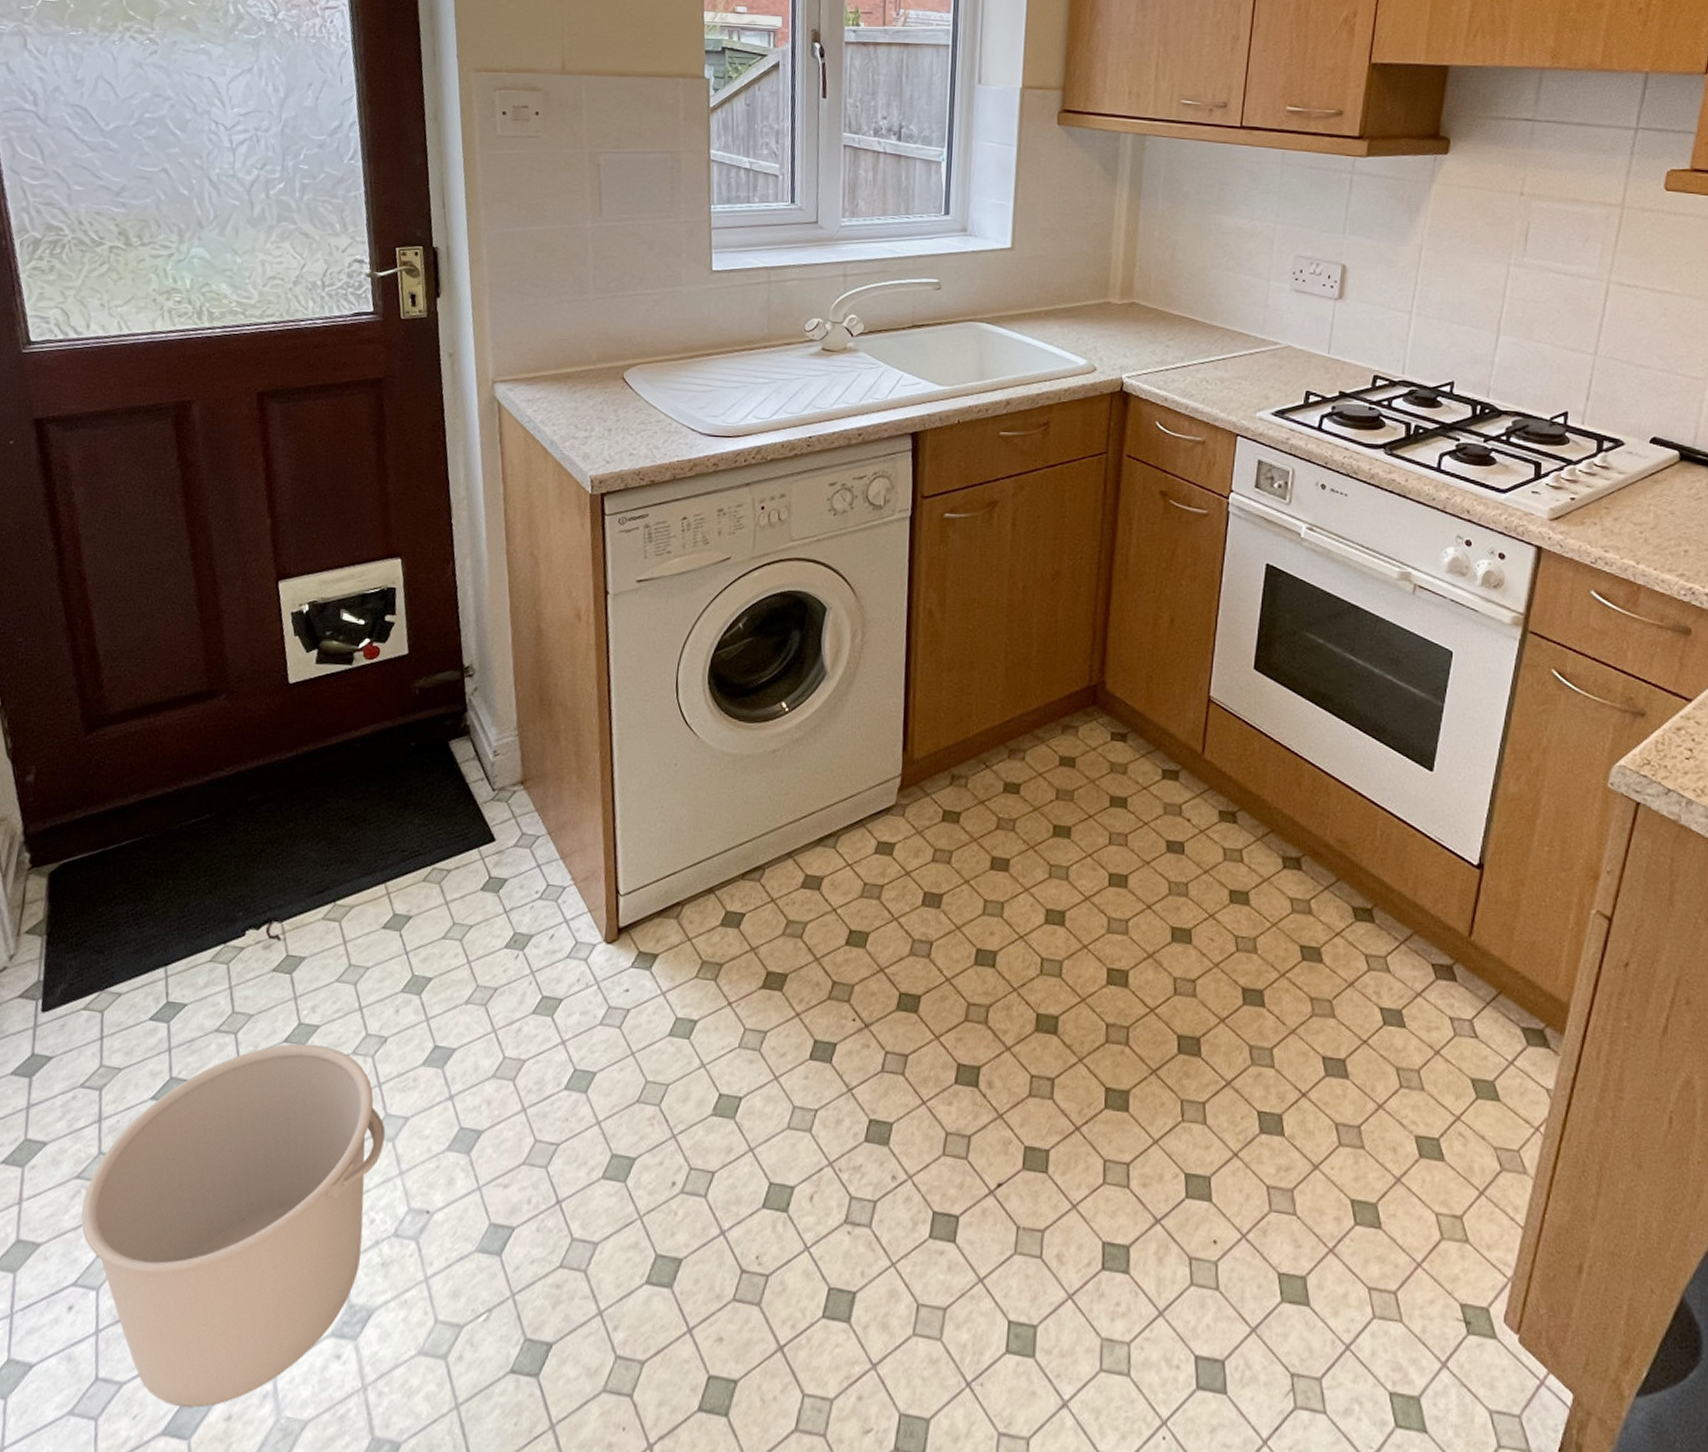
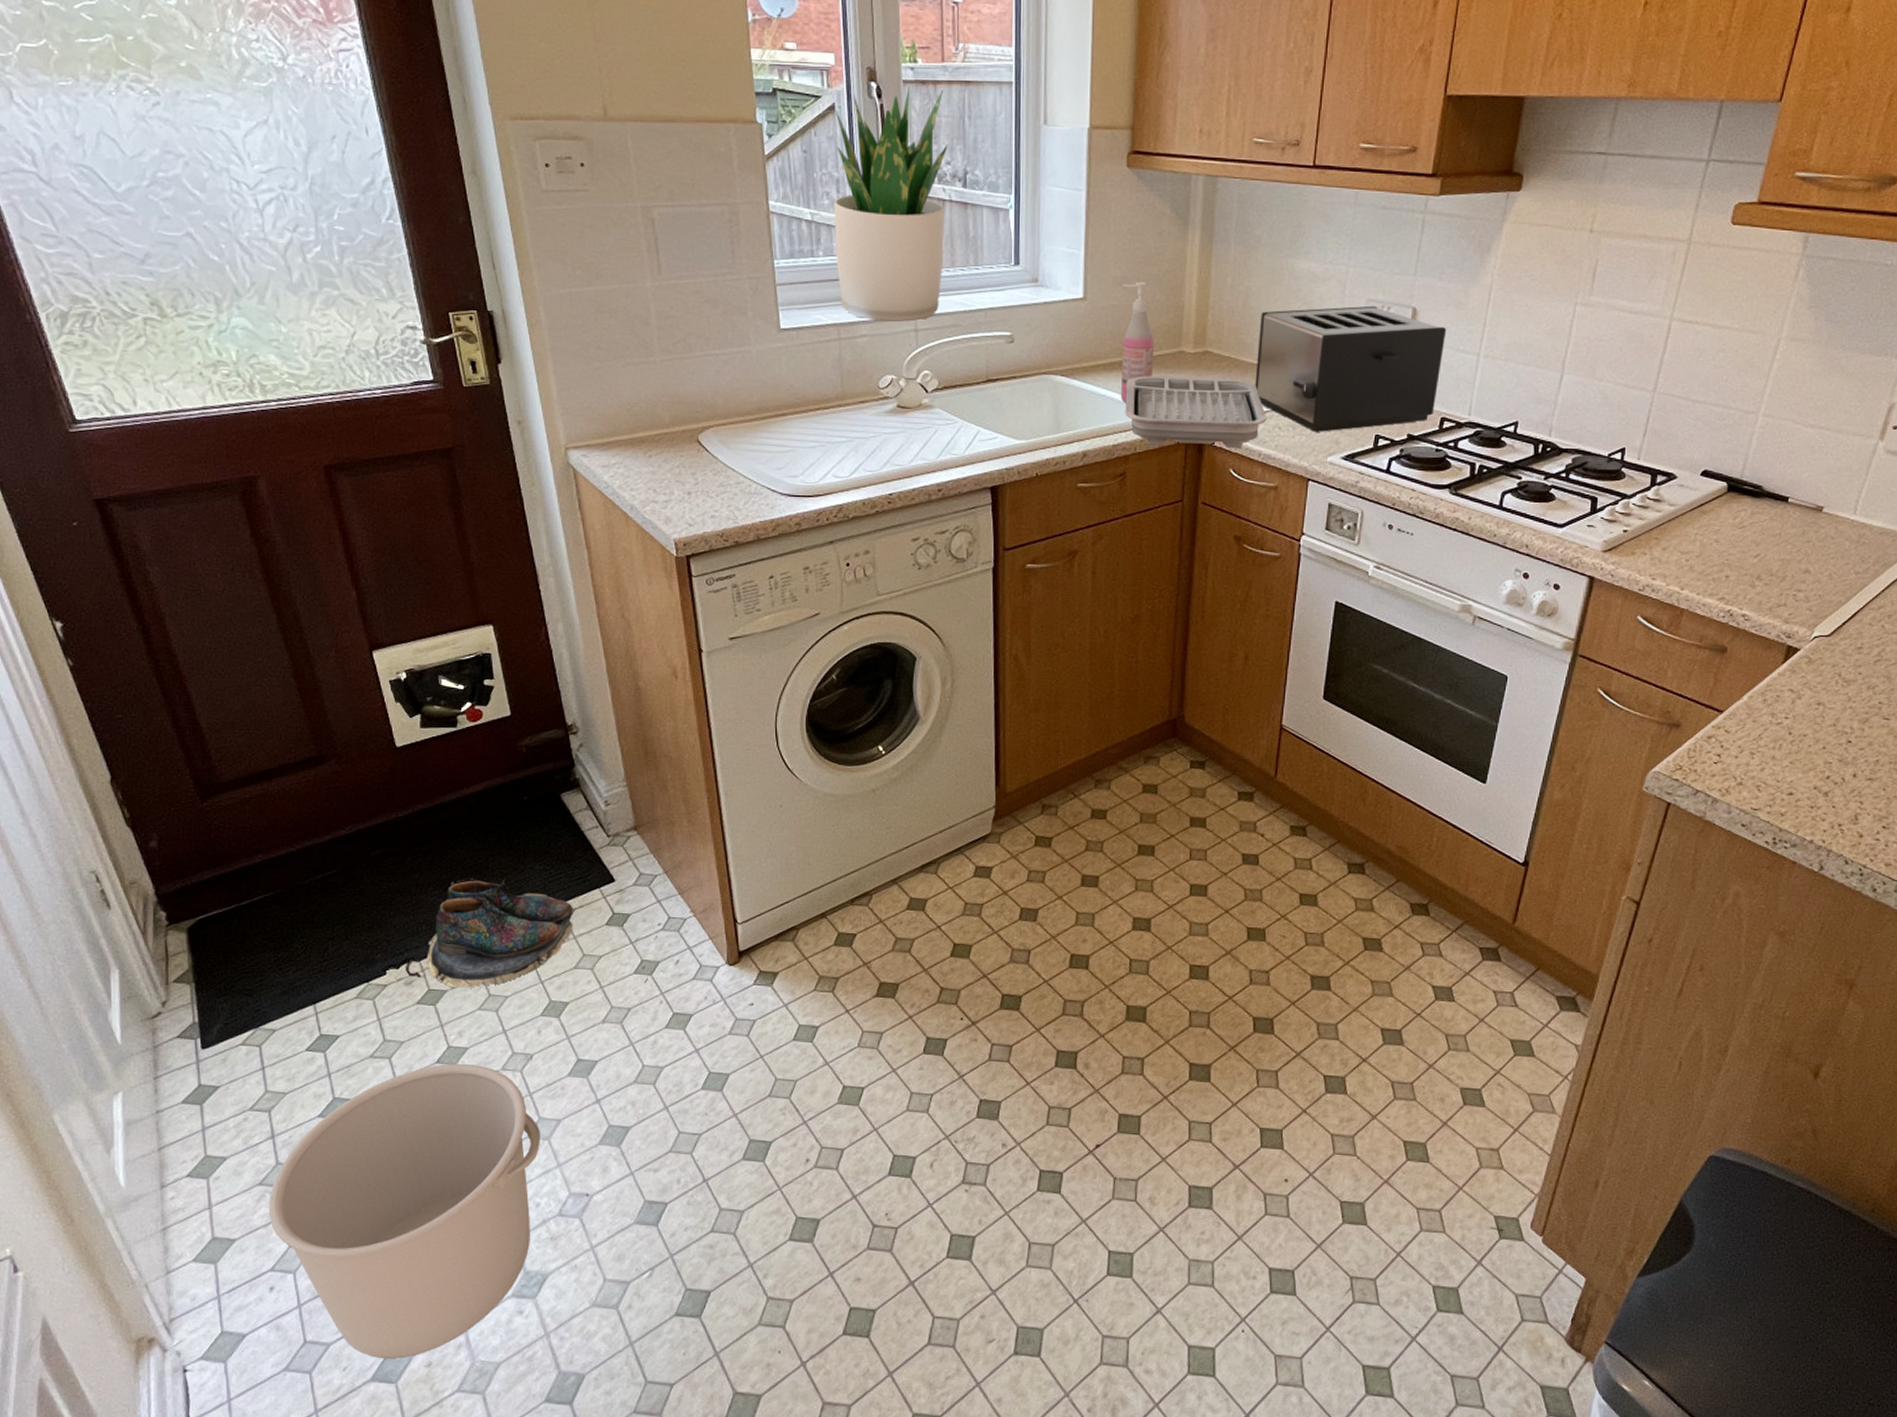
boot: none [289,831,449,956] -> present [426,879,573,988]
planter: none [771,47,886,267] -> present [834,86,949,322]
soap dispenser: none [1045,233,1081,351] -> present [1120,281,1155,402]
dish rack: none [1050,325,1195,401] -> present [1125,376,1267,449]
toaster: none [1182,261,1377,387] -> present [1255,305,1447,432]

